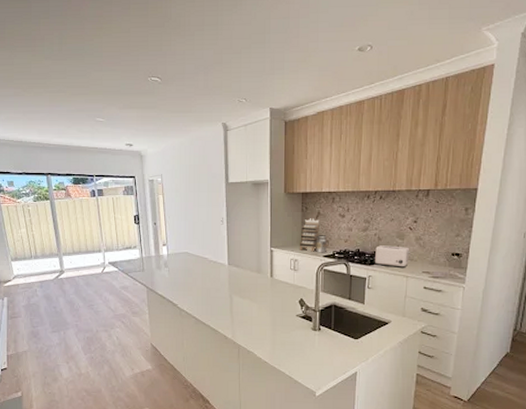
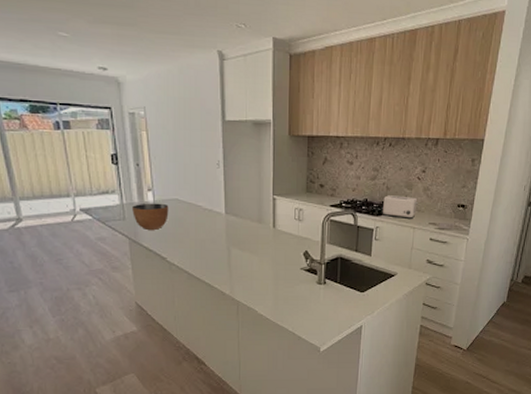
bowl: none [150,256,180,279] -> present [132,203,169,230]
spice rack: present [300,218,329,253] -> none [305,164,336,202]

